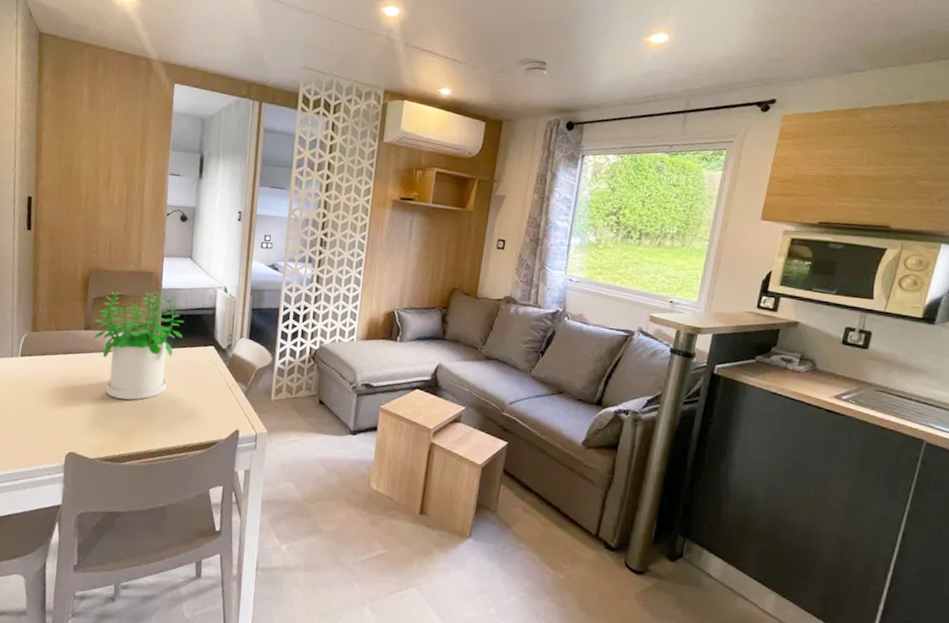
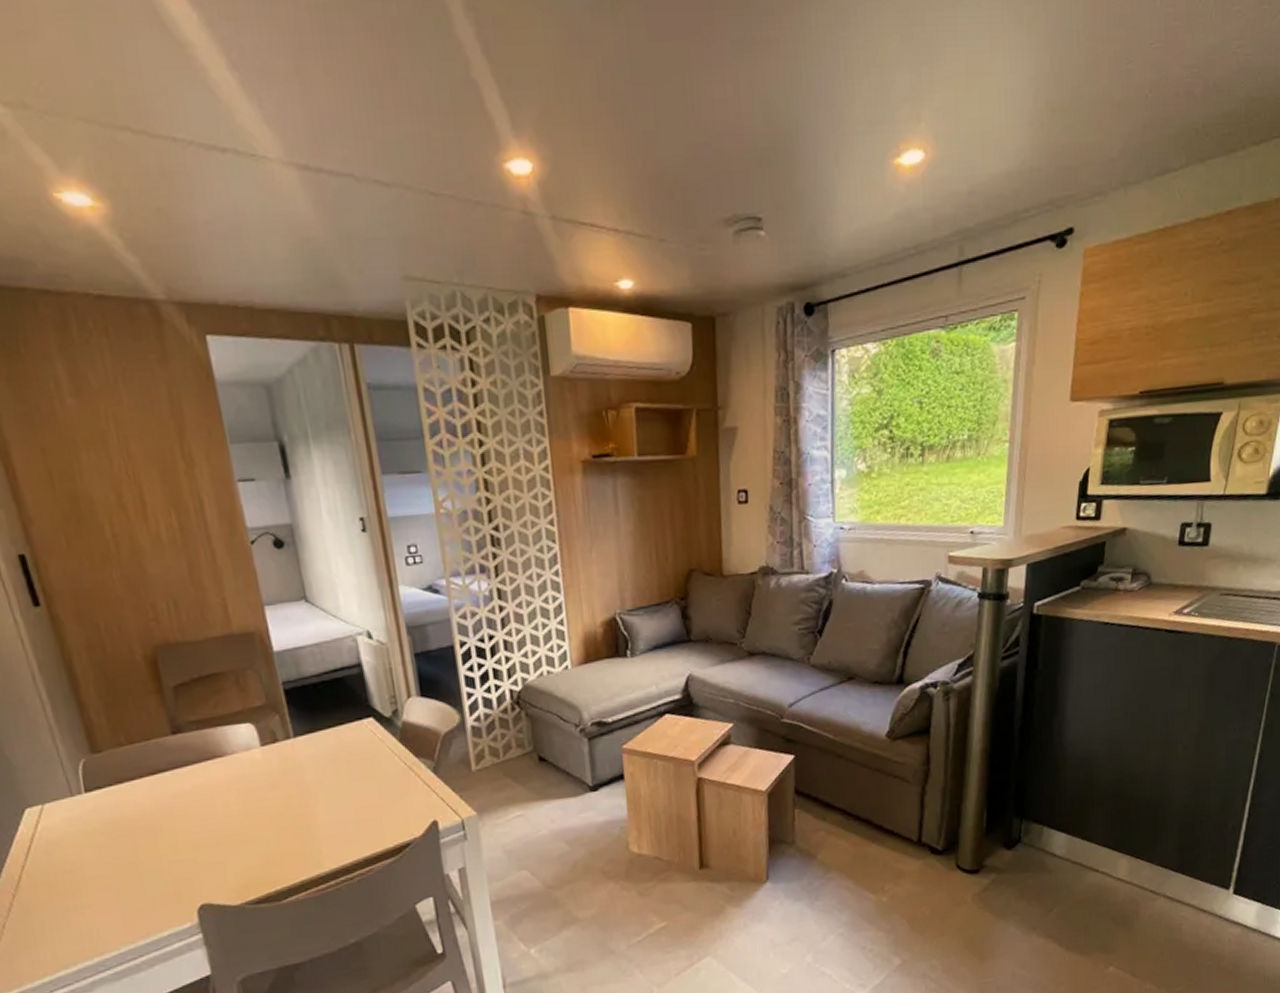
potted plant: present [94,290,184,400] -> none [183,656,323,818]

